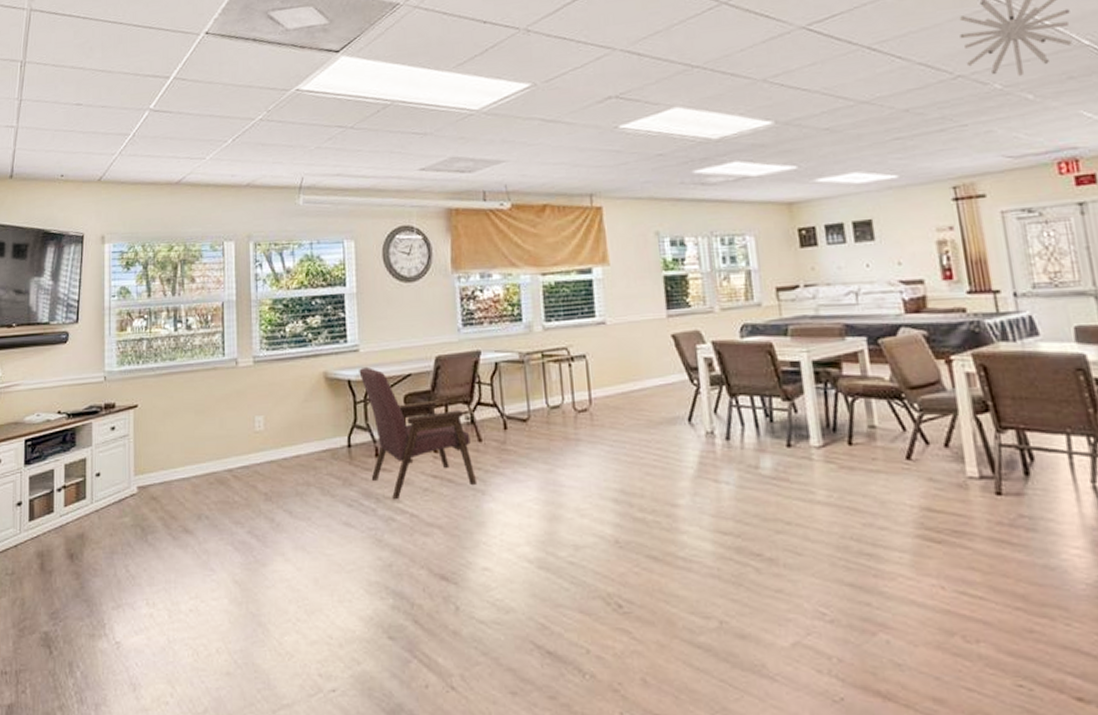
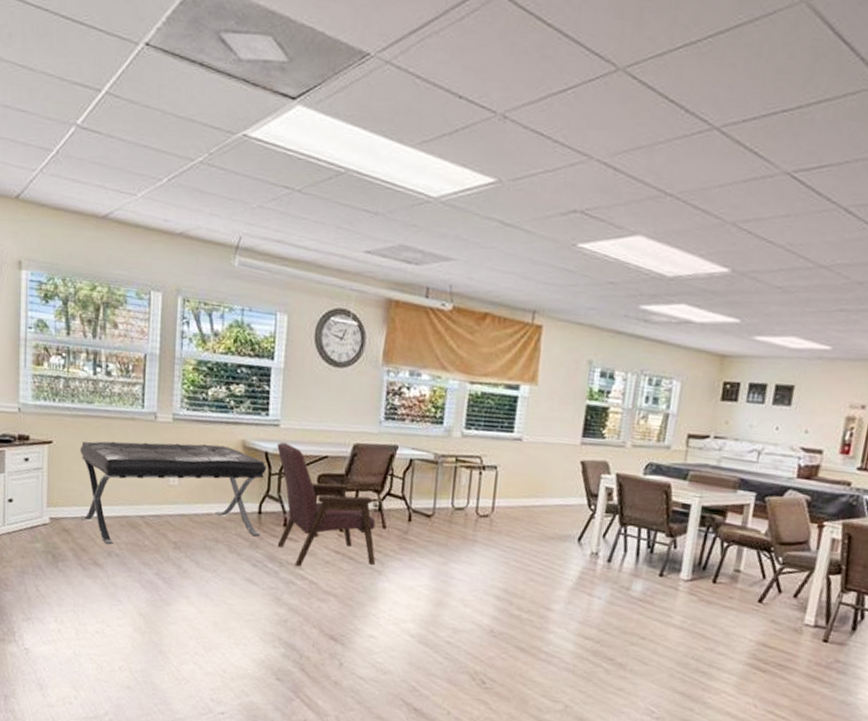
bench: none [164,381,352,507] -> present [79,441,267,545]

